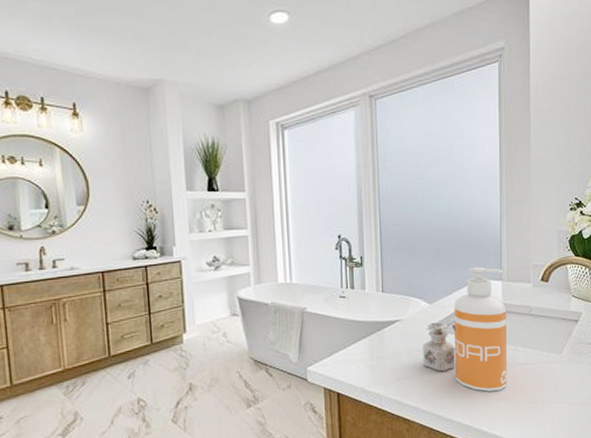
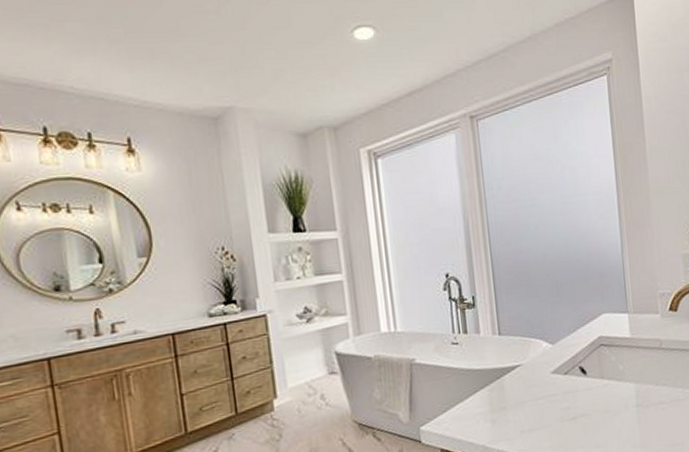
perfume bottle: present [423,322,456,372] -> none [547,364,585,420]
soap dispenser: present [454,267,507,392] -> none [578,299,642,438]

